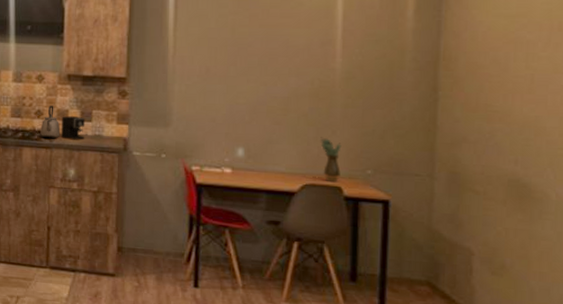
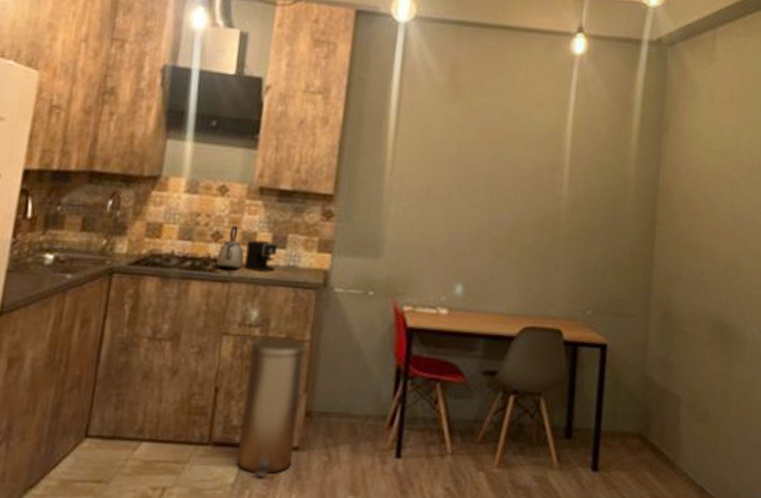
pedal bin: none [68,188,114,295] -> present [236,334,306,478]
vase: present [320,137,342,183] -> none [543,273,564,325]

